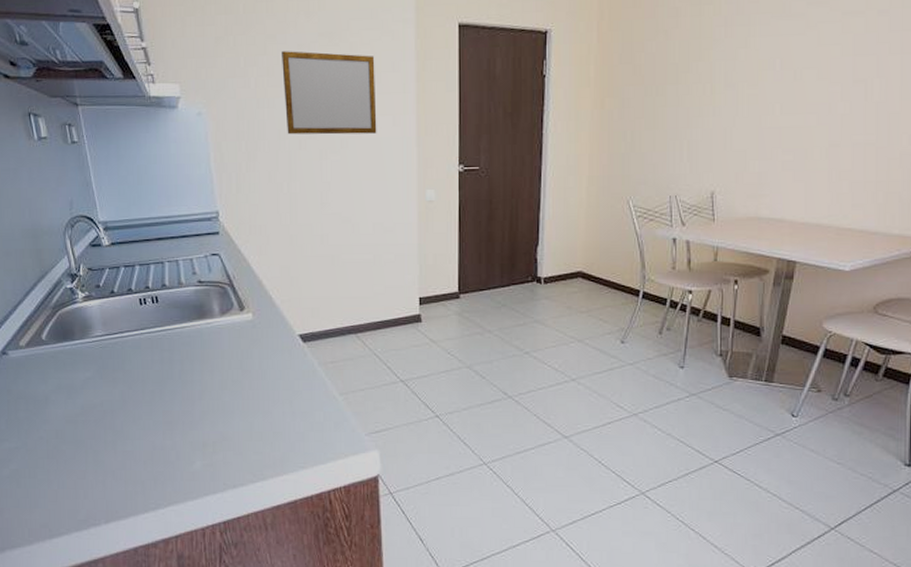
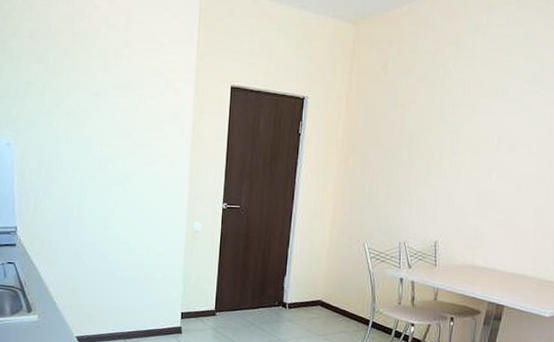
writing board: present [282,51,377,135] -> none [80,98,159,172]

